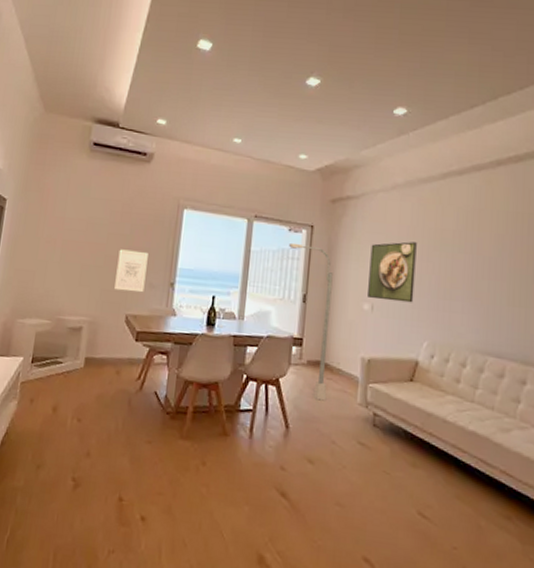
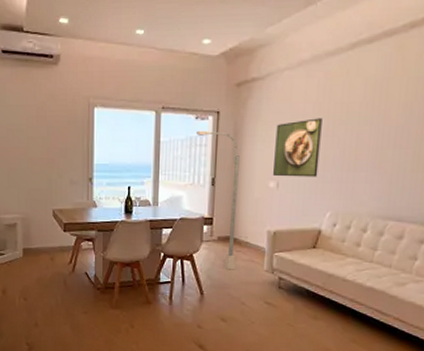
wall art: present [114,249,148,292] -> none [39,151,66,189]

